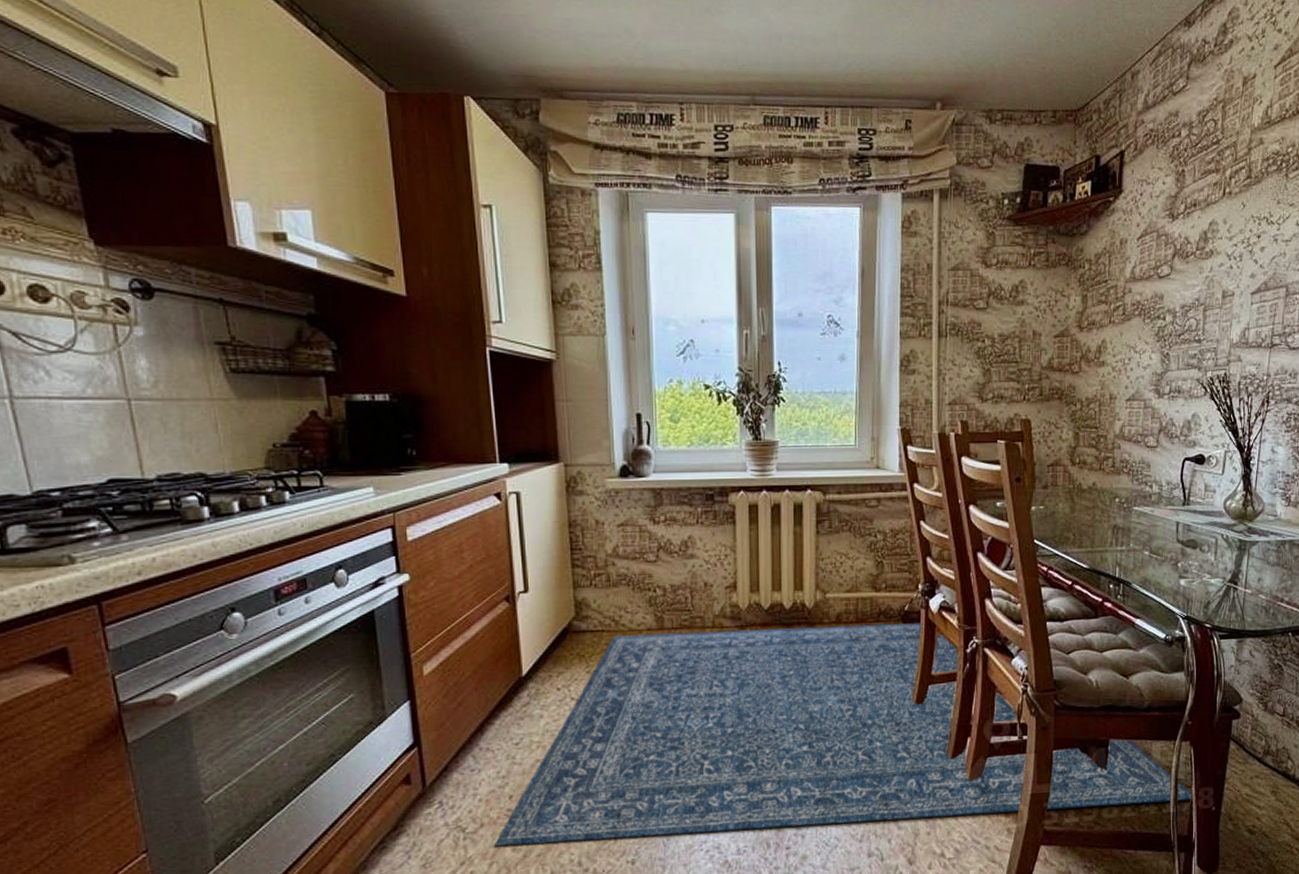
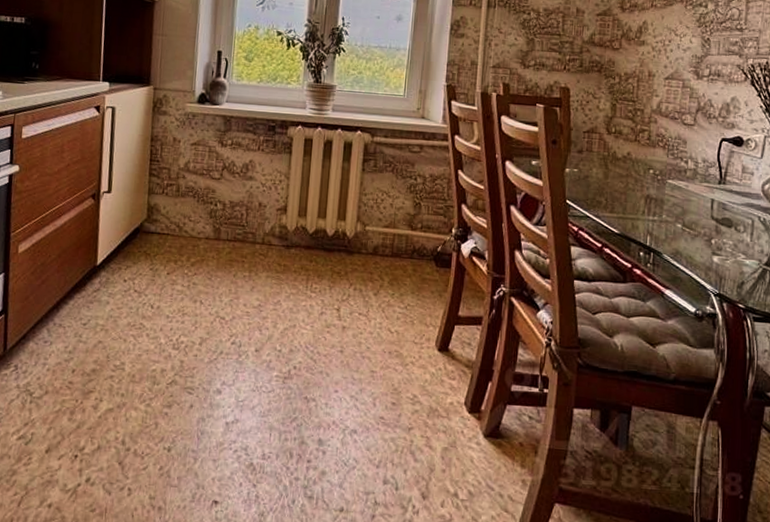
rug: present [493,623,1193,847] -> none [53,240,720,484]

